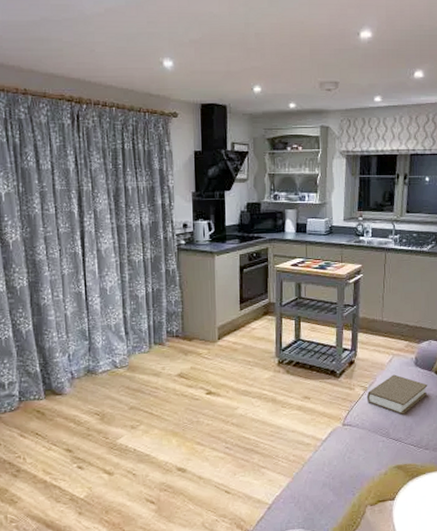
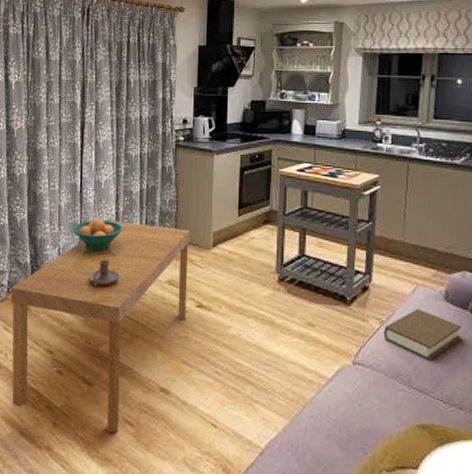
dining table: none [23,324,197,513] -> present [10,221,190,433]
fruit bowl: none [81,324,131,355] -> present [73,219,123,252]
candle holder: none [100,361,132,386] -> present [88,260,120,286]

